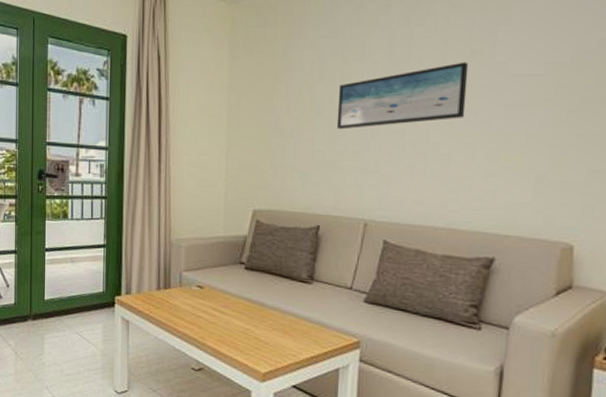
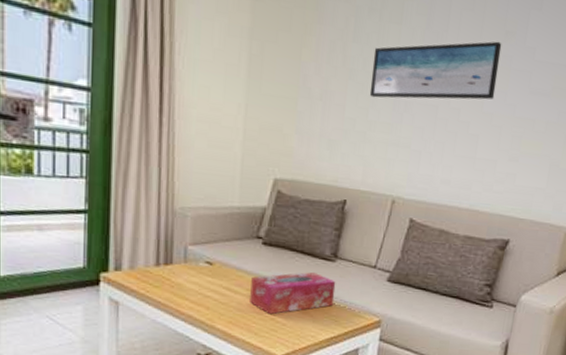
tissue box: none [235,294,314,334] -> present [250,272,336,315]

